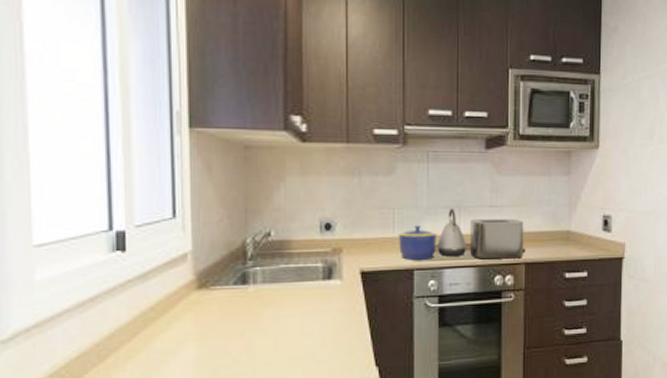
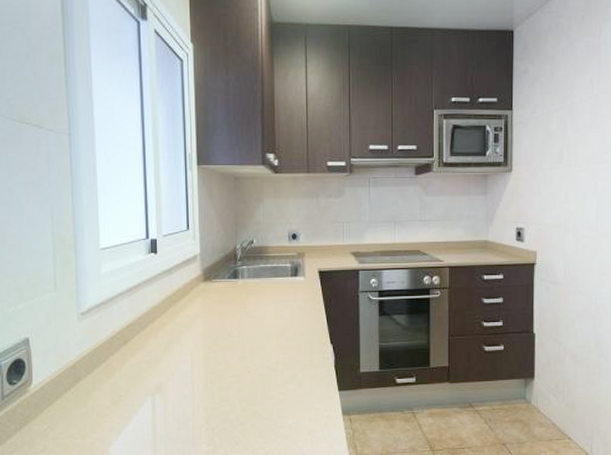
cooking pot: present [398,225,438,260] -> none [346,235,377,263]
kettle: present [436,208,467,256] -> none [376,222,401,260]
toaster: present [469,219,526,260] -> none [403,231,450,263]

